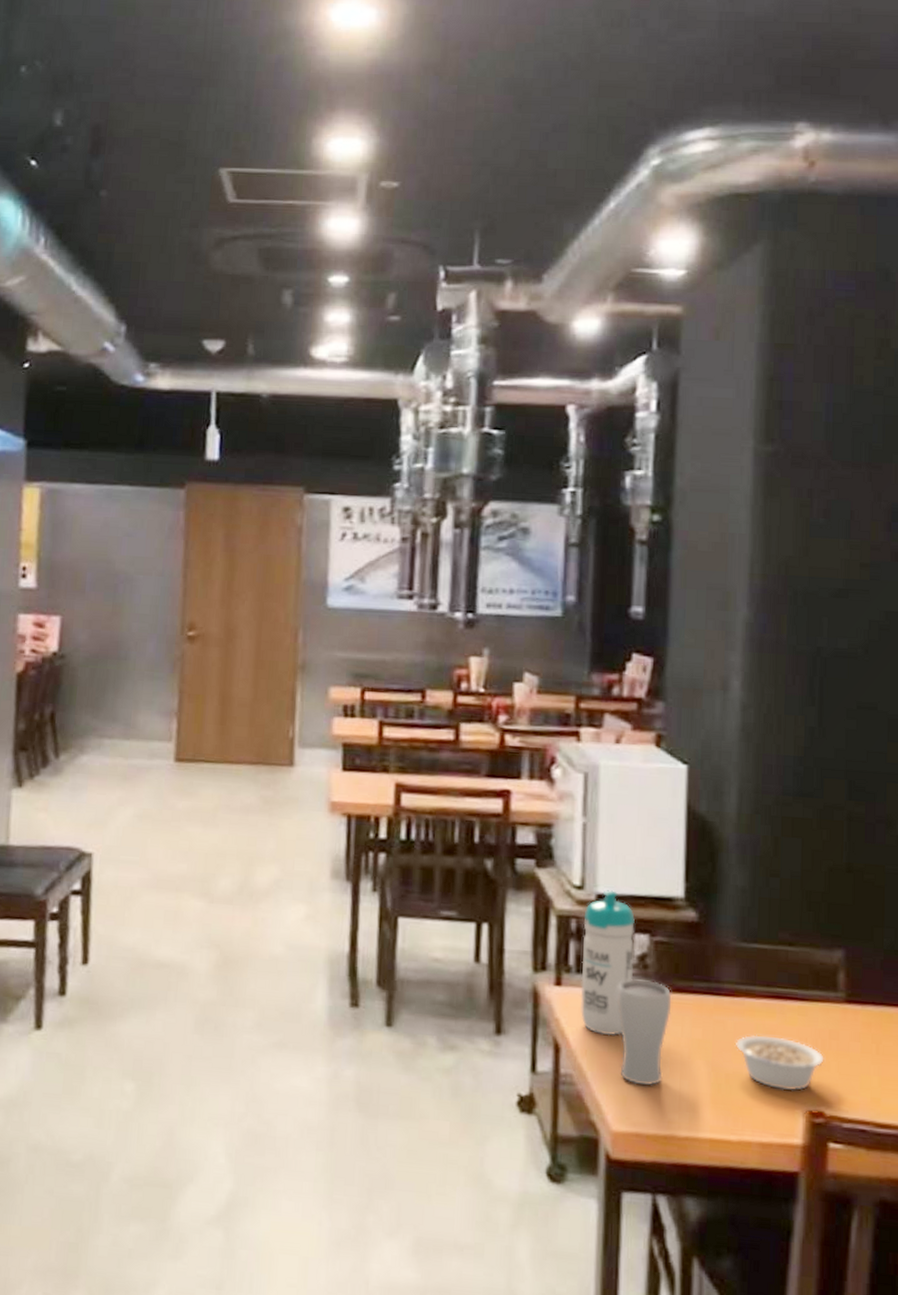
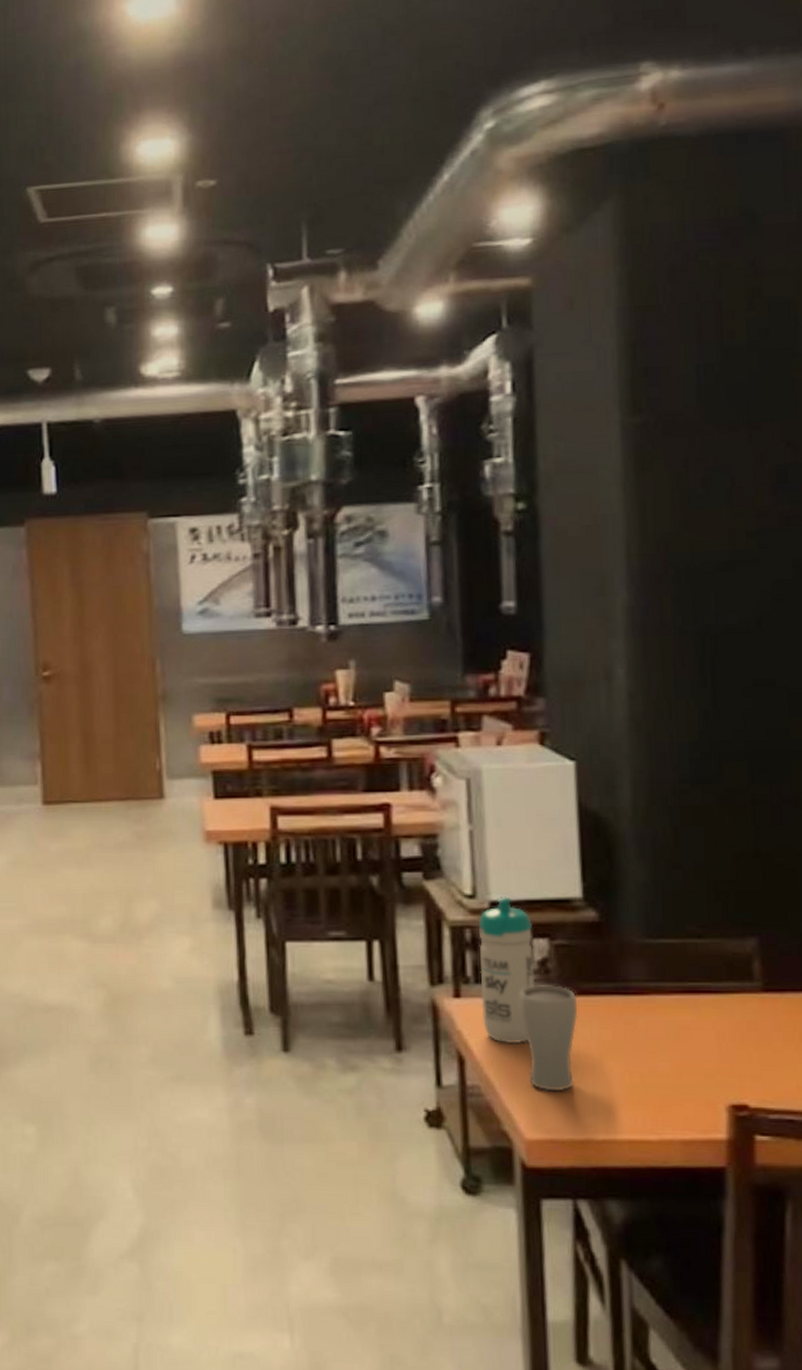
legume: present [736,1034,824,1091] -> none [649,1031,744,1086]

